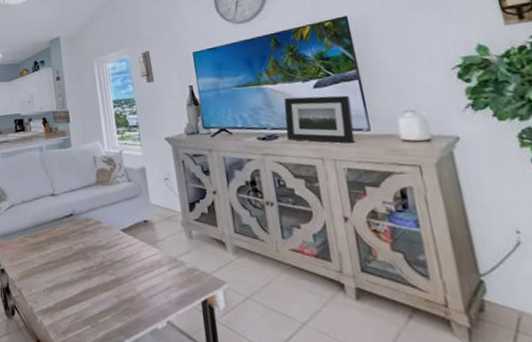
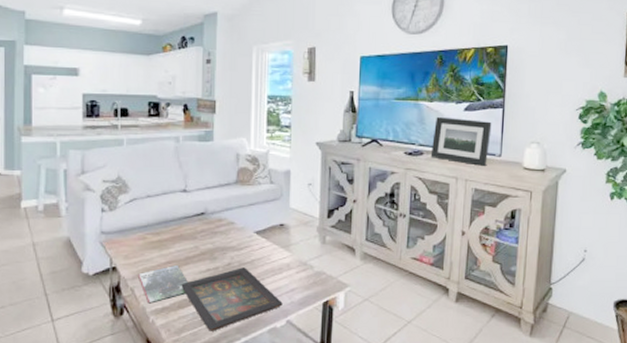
magazine: none [22,266,67,304] -> present [137,266,188,304]
icon panel: none [61,266,160,332] -> present [181,267,283,331]

